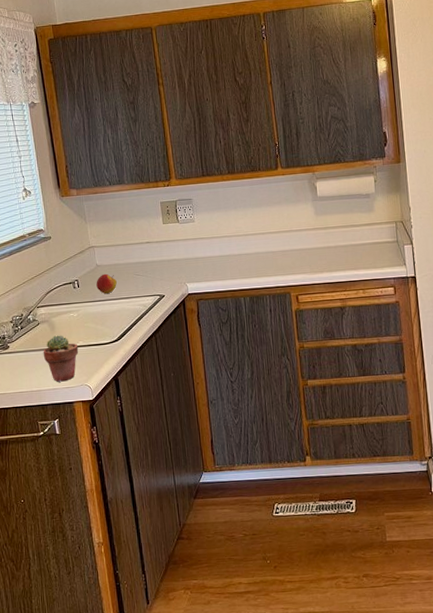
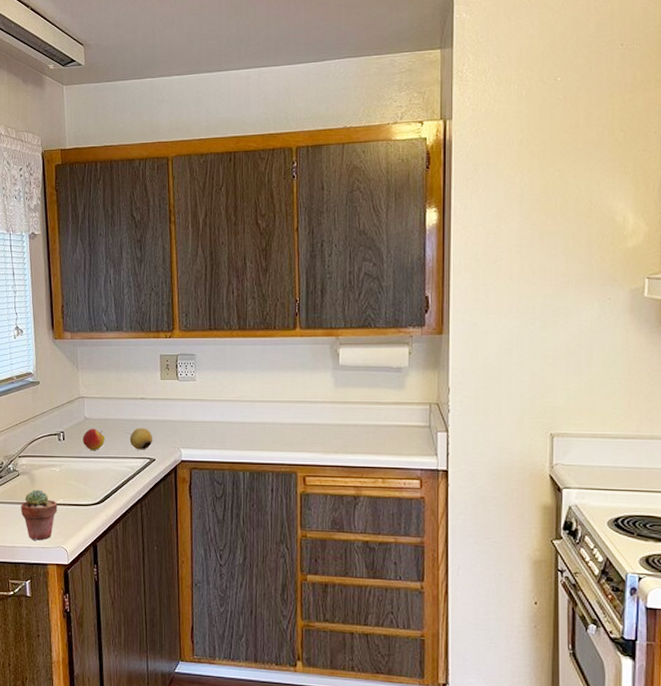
fruit: none [139,268,161,289] -> present [129,428,153,450]

